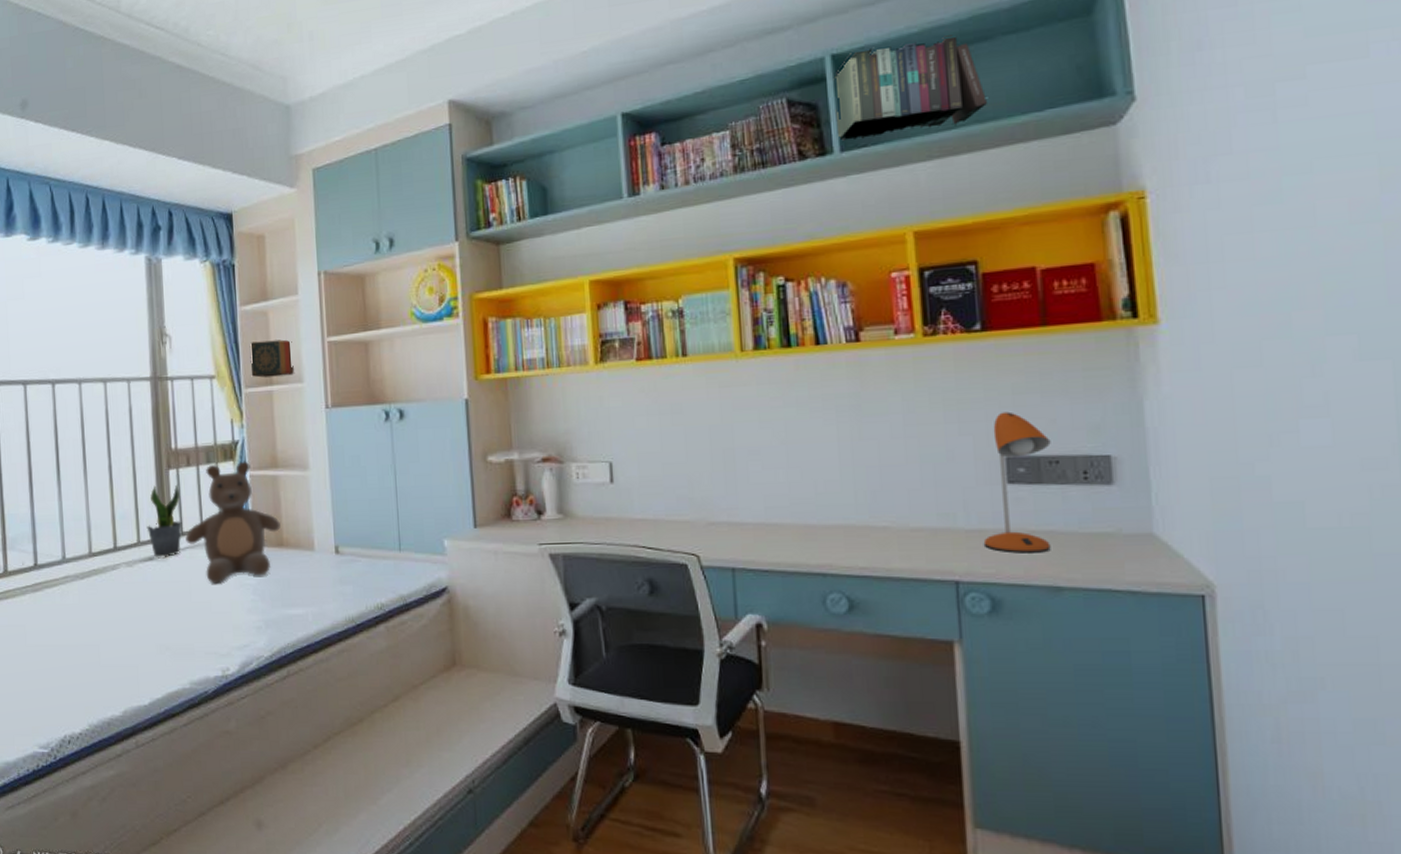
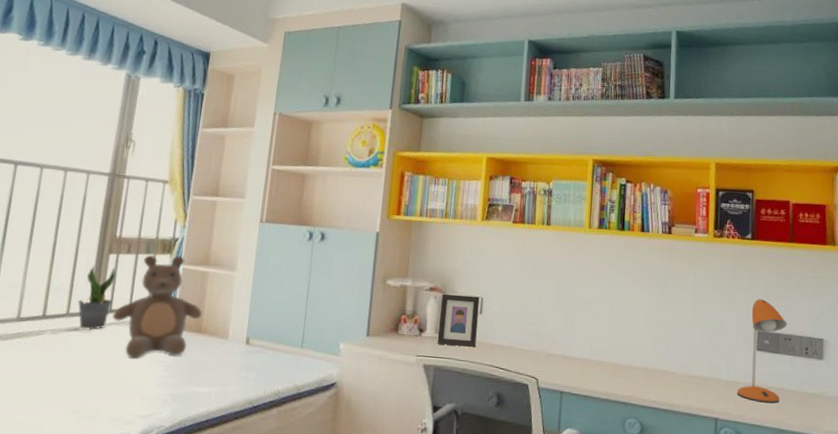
decorative box: present [250,339,294,378] -> none [200,159,242,191]
picture frame: none [559,461,611,527] -> present [437,293,480,347]
books: present [833,35,987,141] -> none [673,32,771,95]

